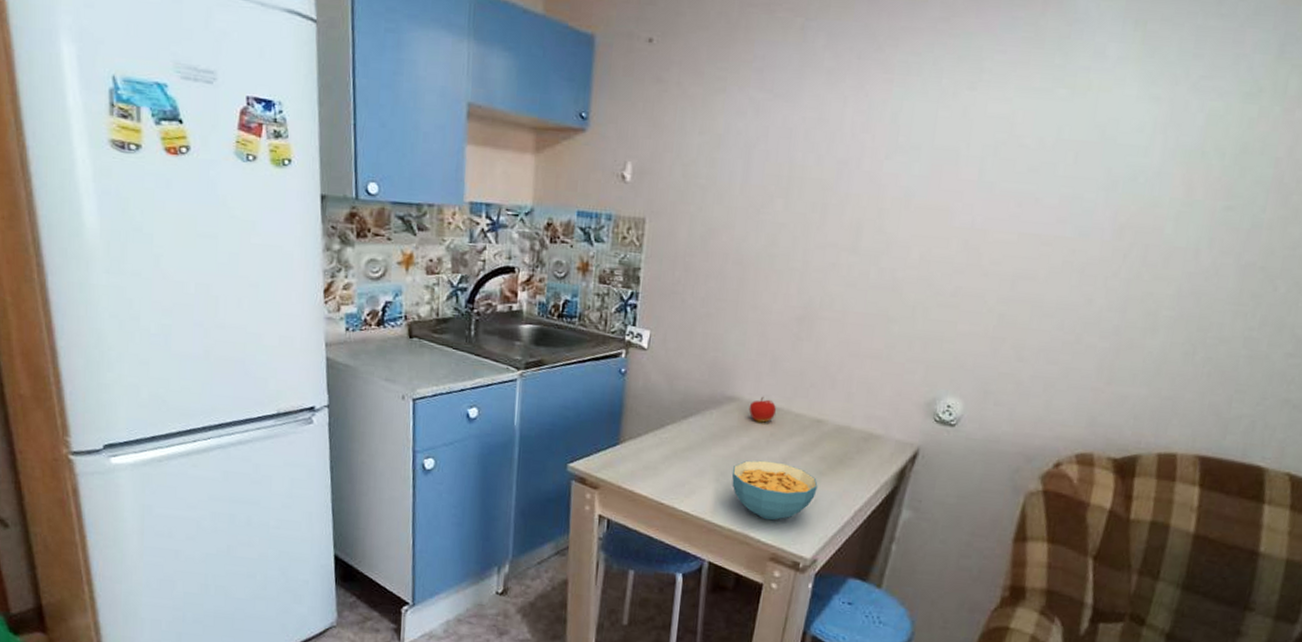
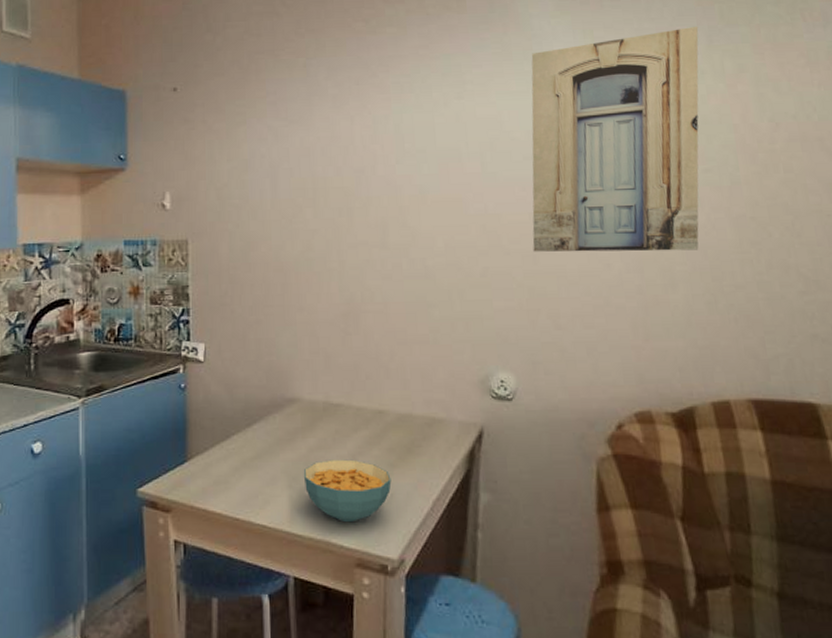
fruit: present [748,396,776,423] -> none [310,394,337,421]
wall art: none [1013,30,1273,296] -> present [531,26,699,252]

